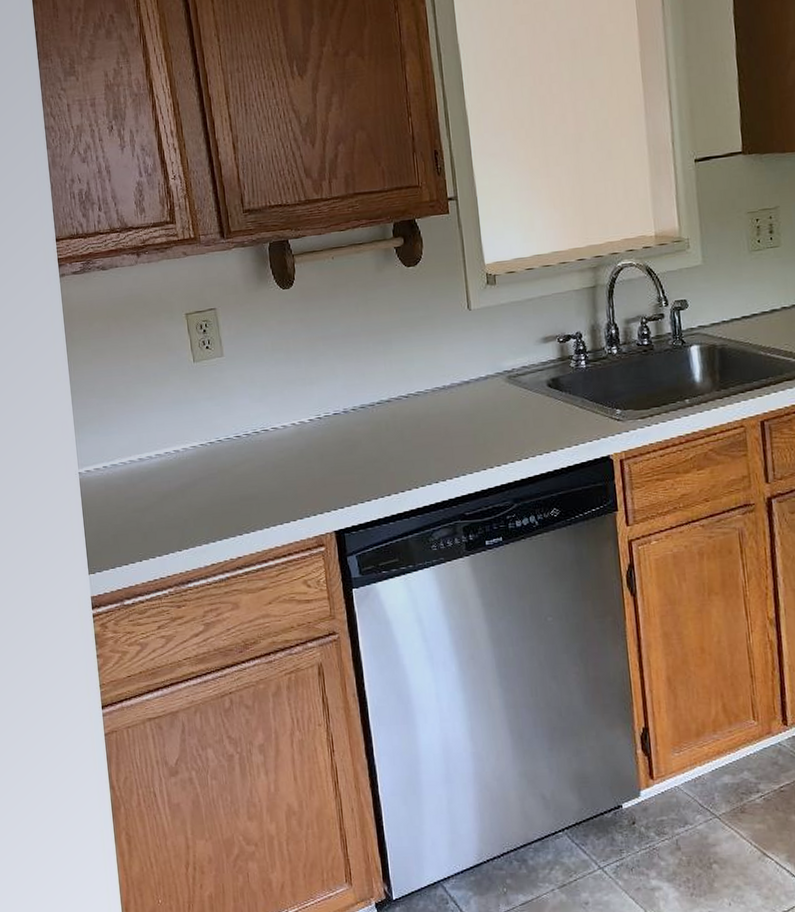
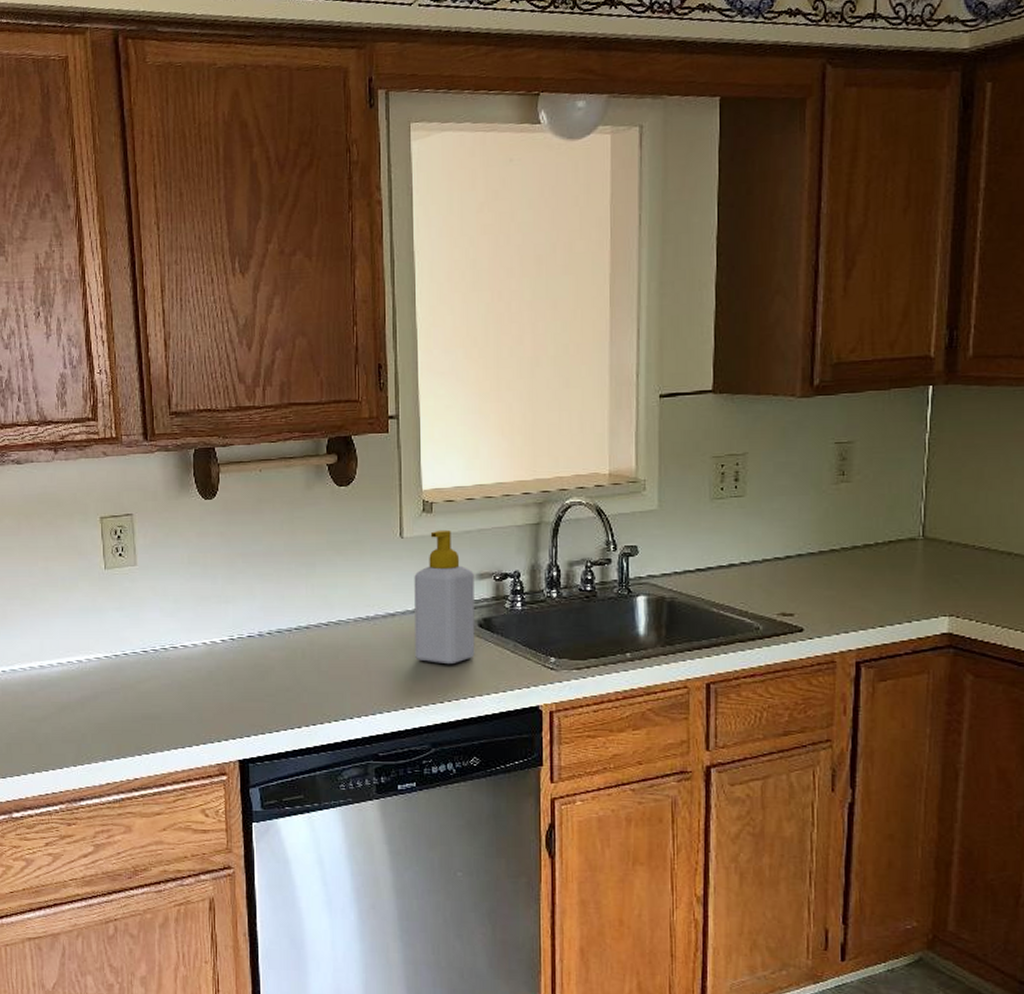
soap bottle: none [484,299,547,425] -> present [414,529,475,665]

